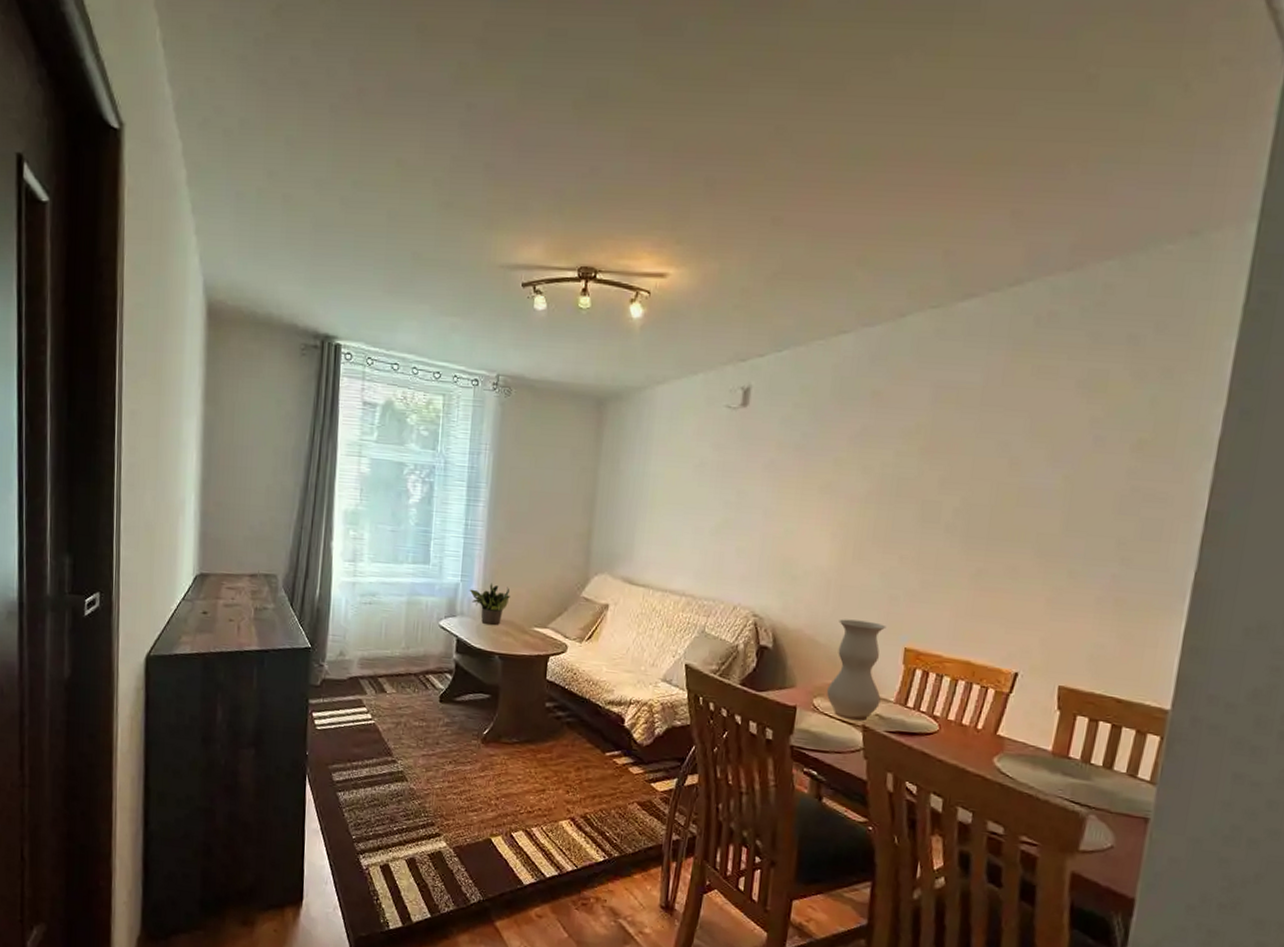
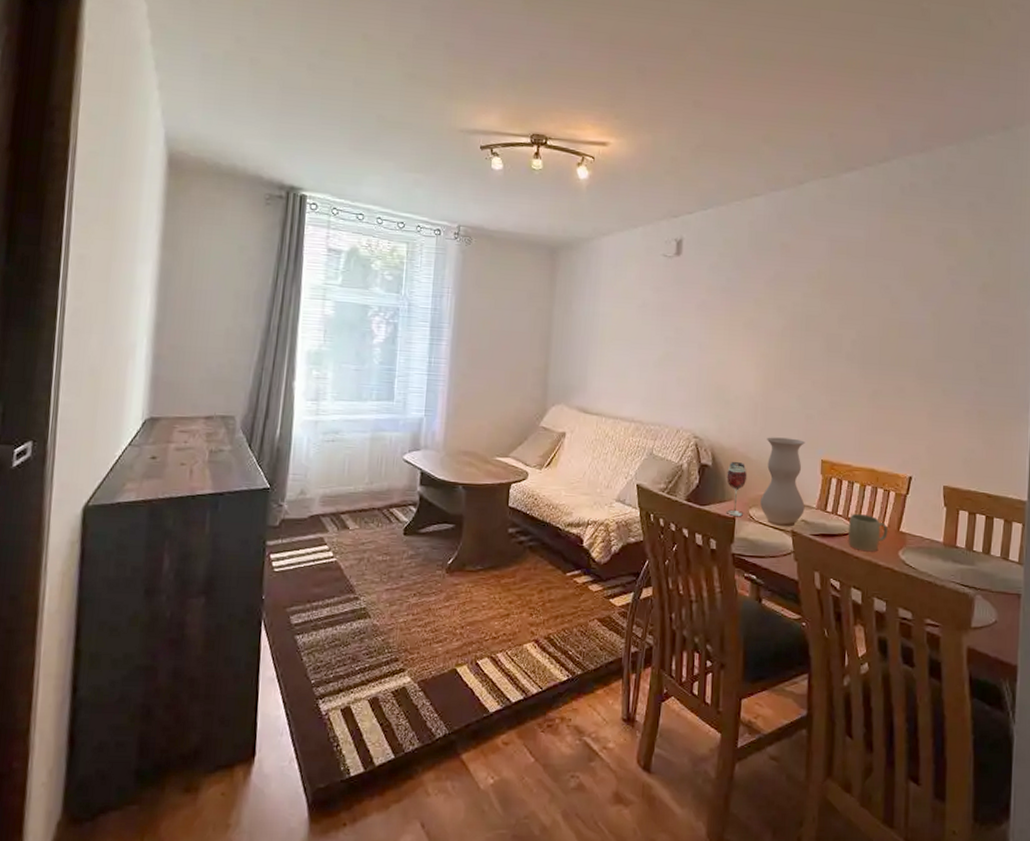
potted plant: present [469,583,510,626] -> none [433,416,473,458]
wineglass: none [786,645,814,706] -> present [726,462,748,516]
mug: none [931,710,982,756] -> present [847,513,888,552]

